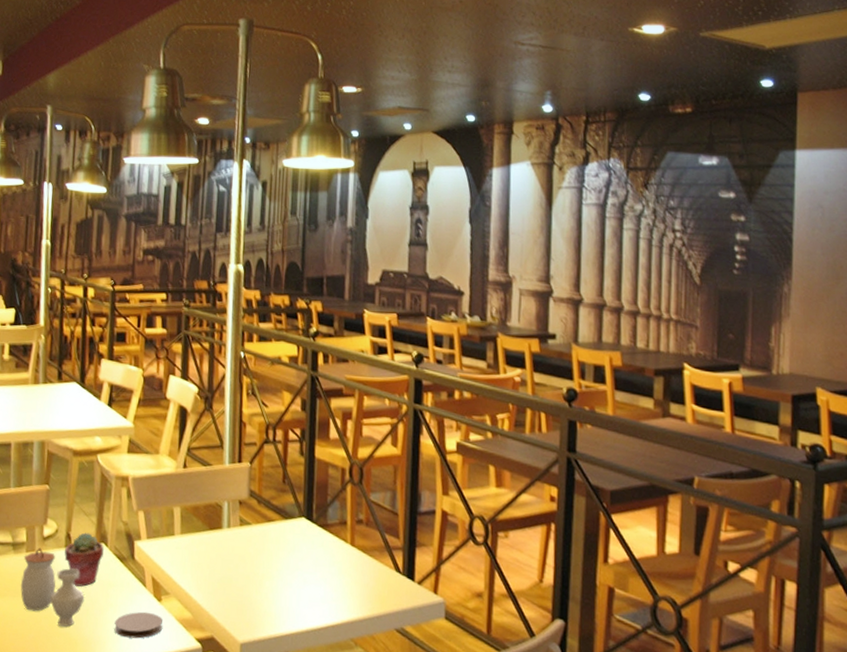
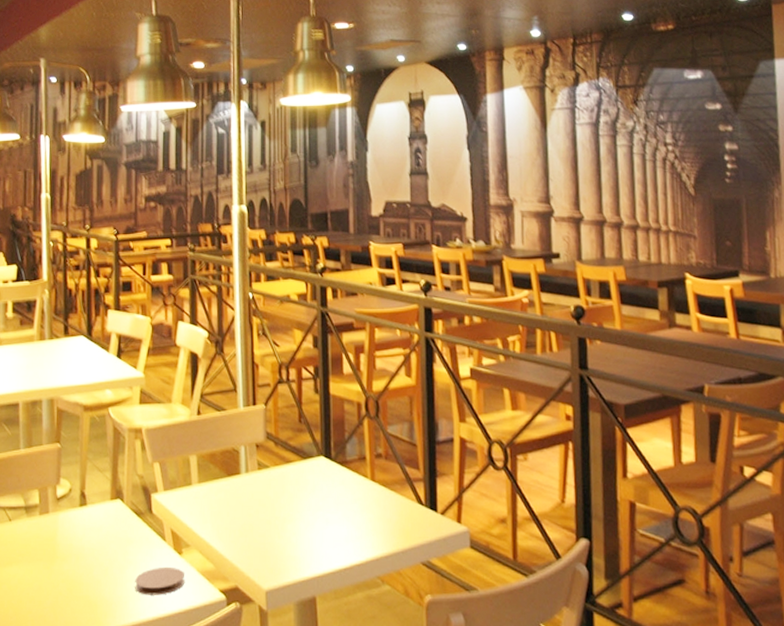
jar: present [20,547,85,627] -> none [35,509,103,589]
potted succulent: present [64,532,105,587] -> none [80,489,121,546]

